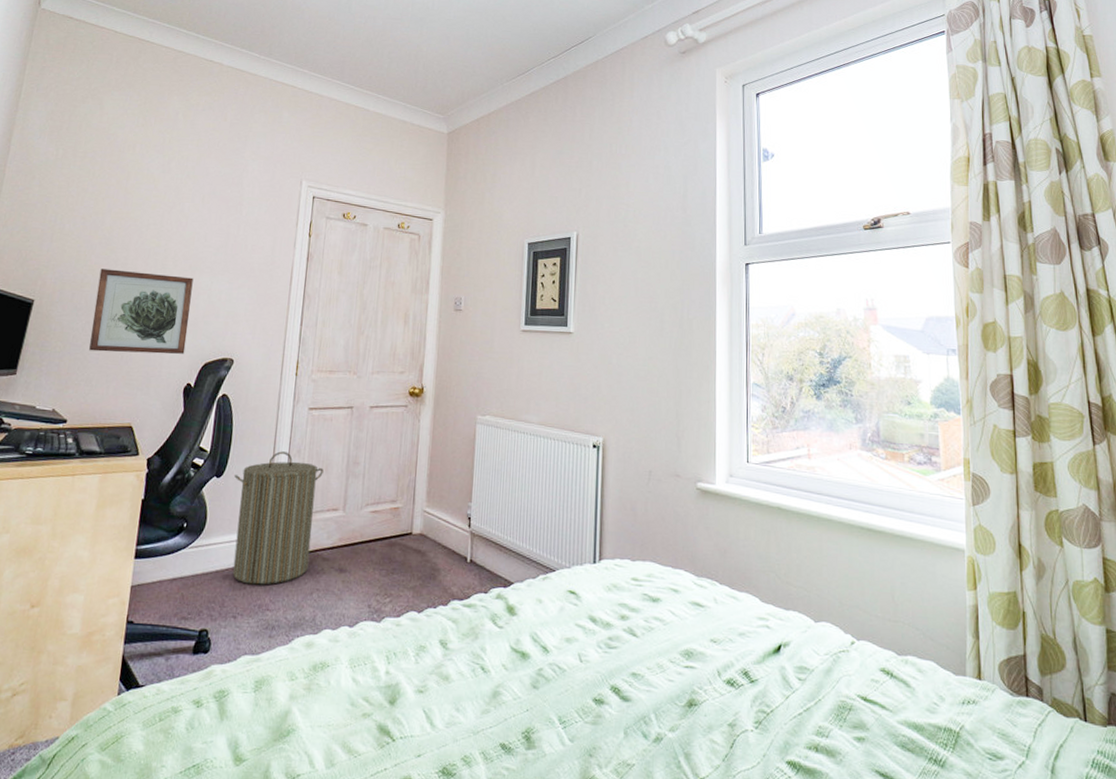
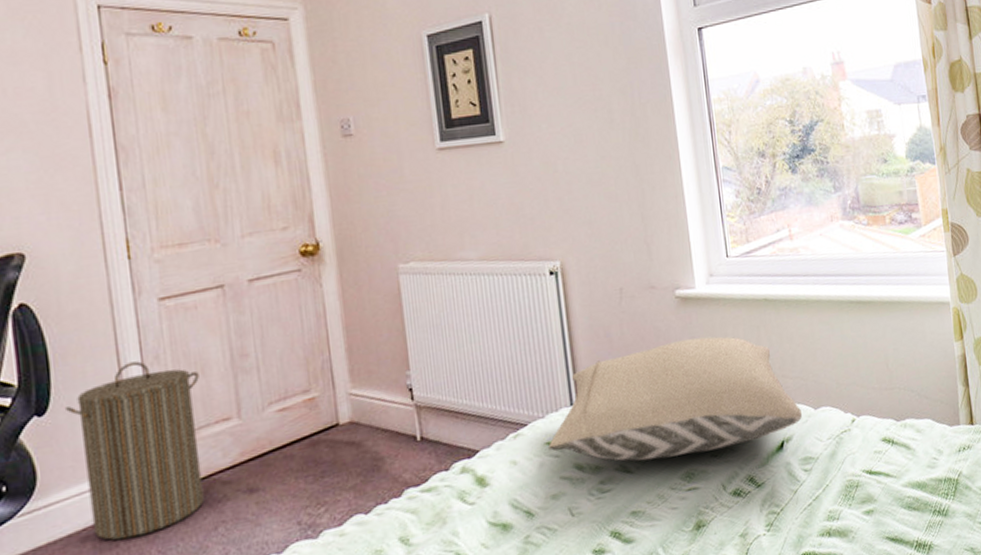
pillow: none [570,527,801,637] -> present [548,336,802,461]

